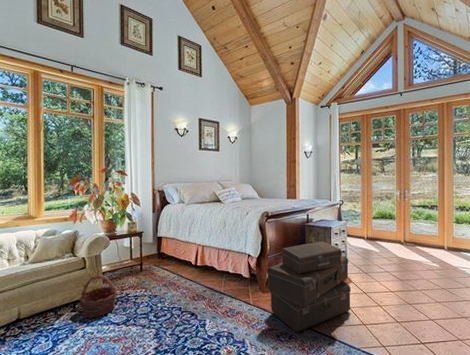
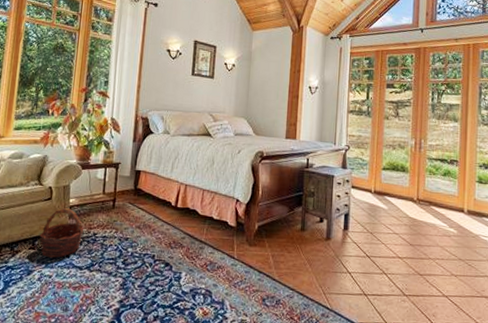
suitcase: present [267,241,351,332] -> none [256,191,352,297]

